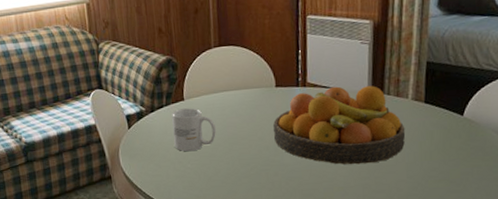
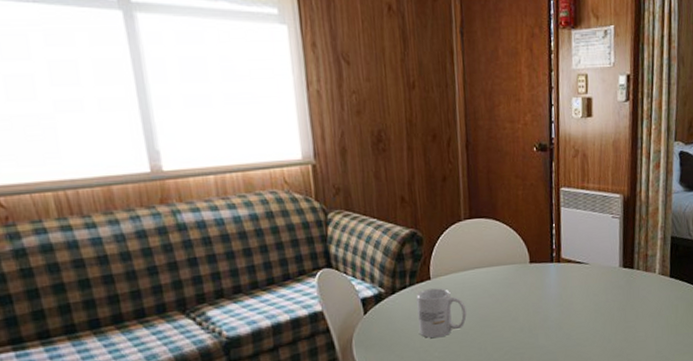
fruit bowl: present [273,86,406,165] -> none [528,261,654,343]

